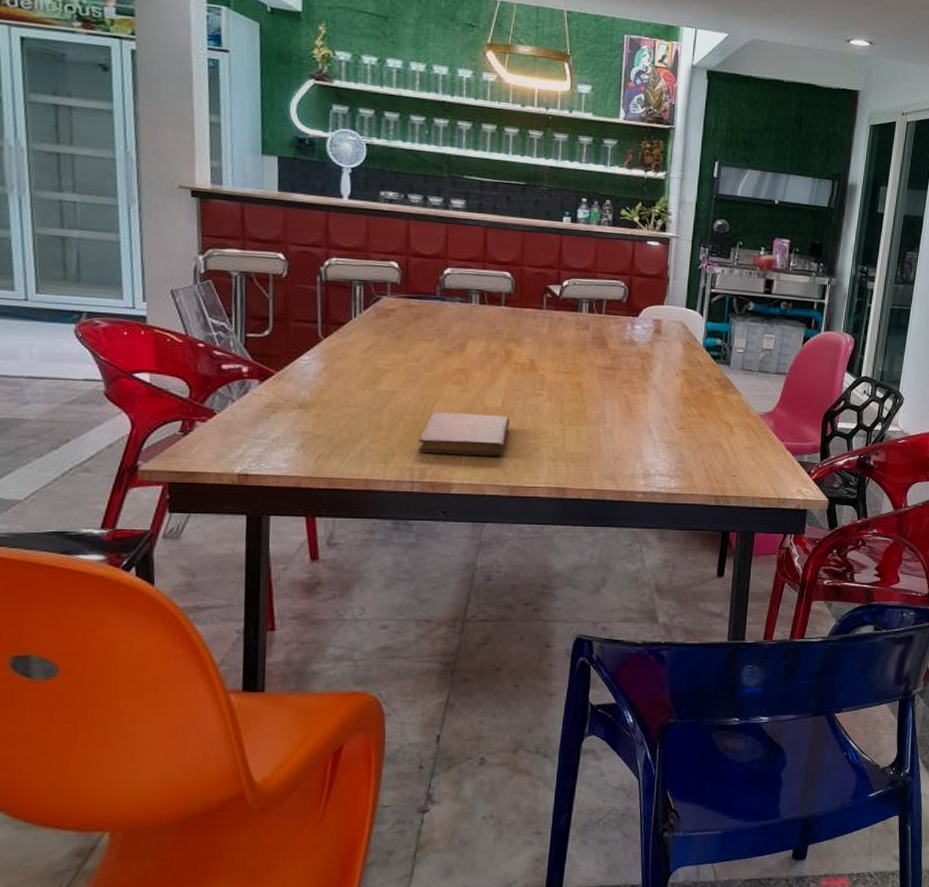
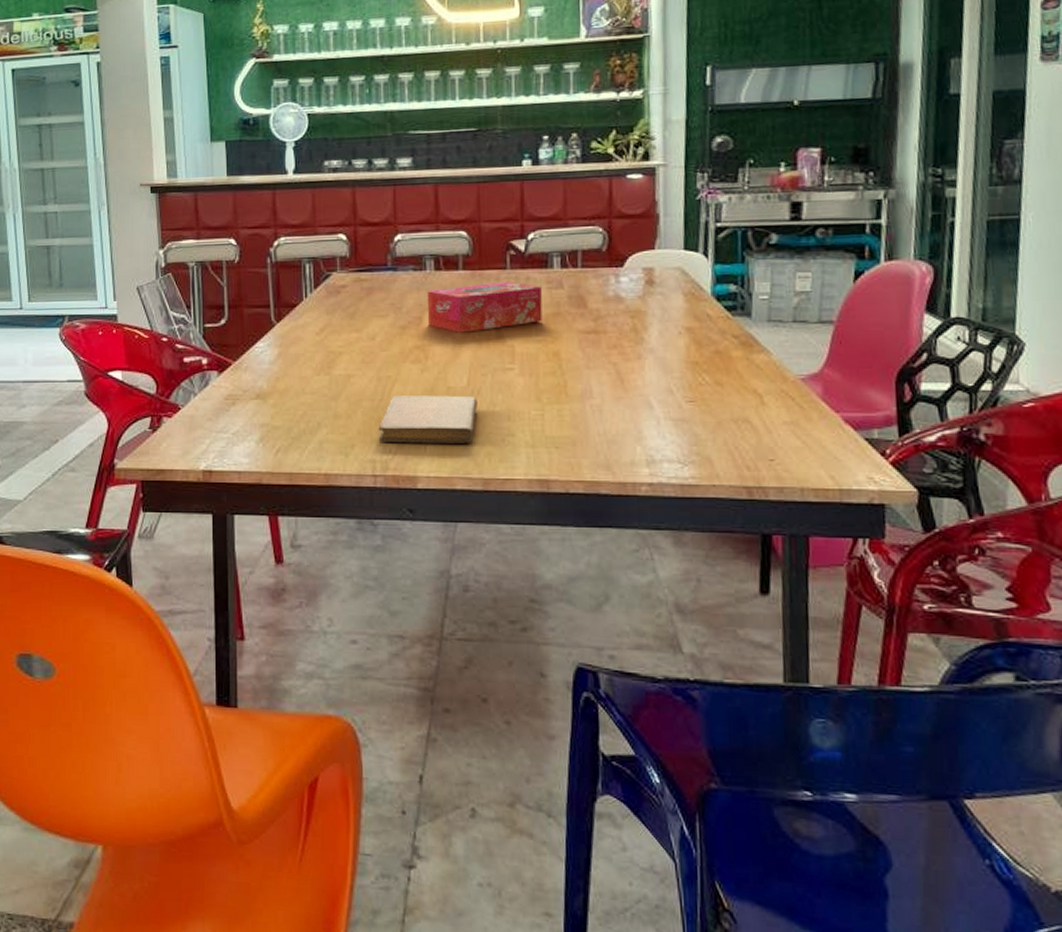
tissue box: none [470,319,571,361] -> present [426,281,542,333]

